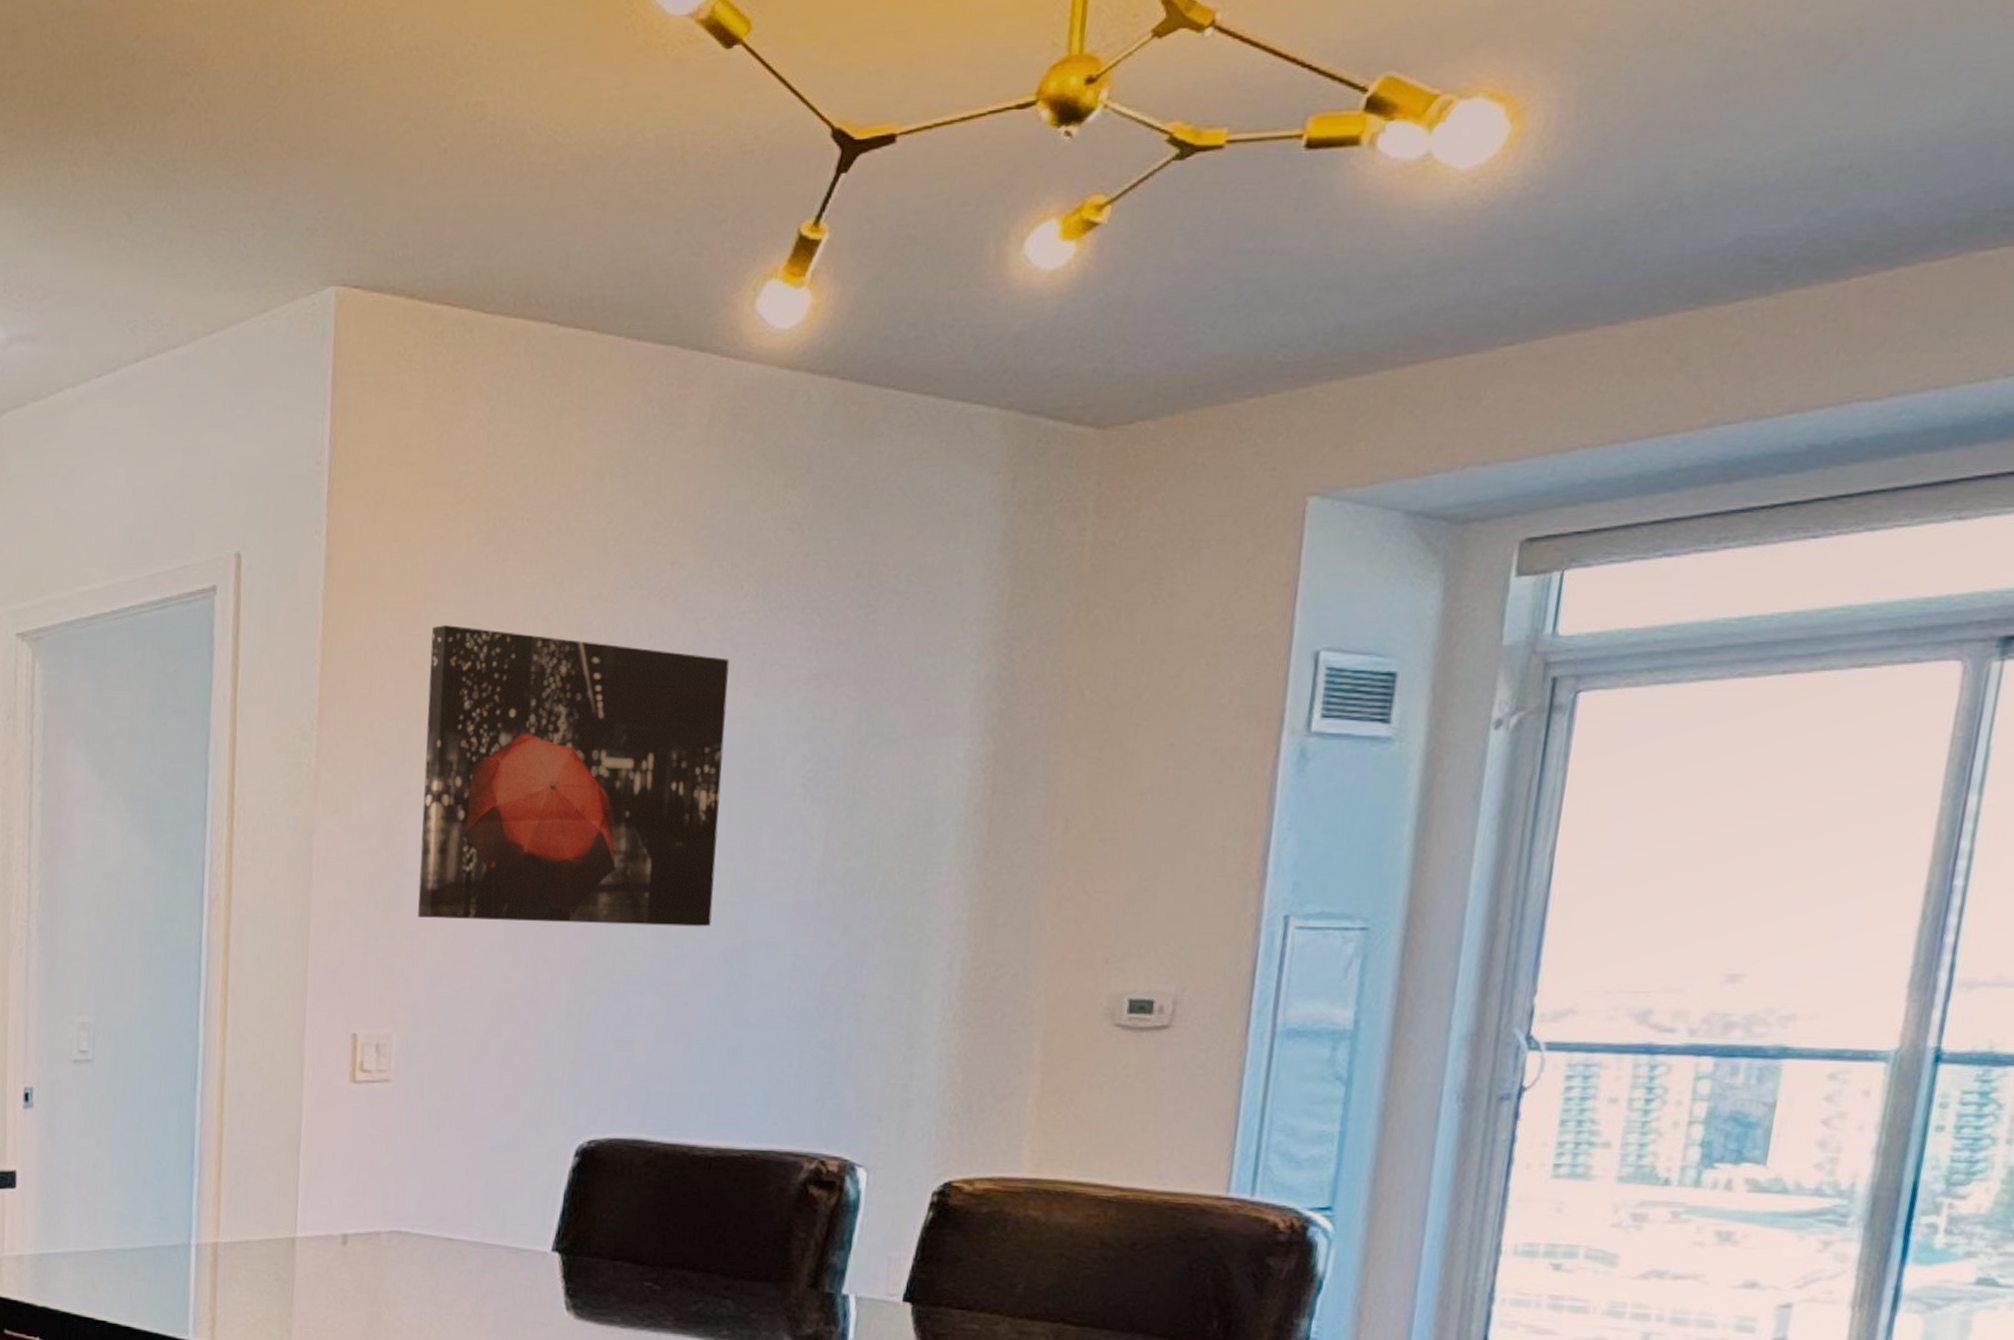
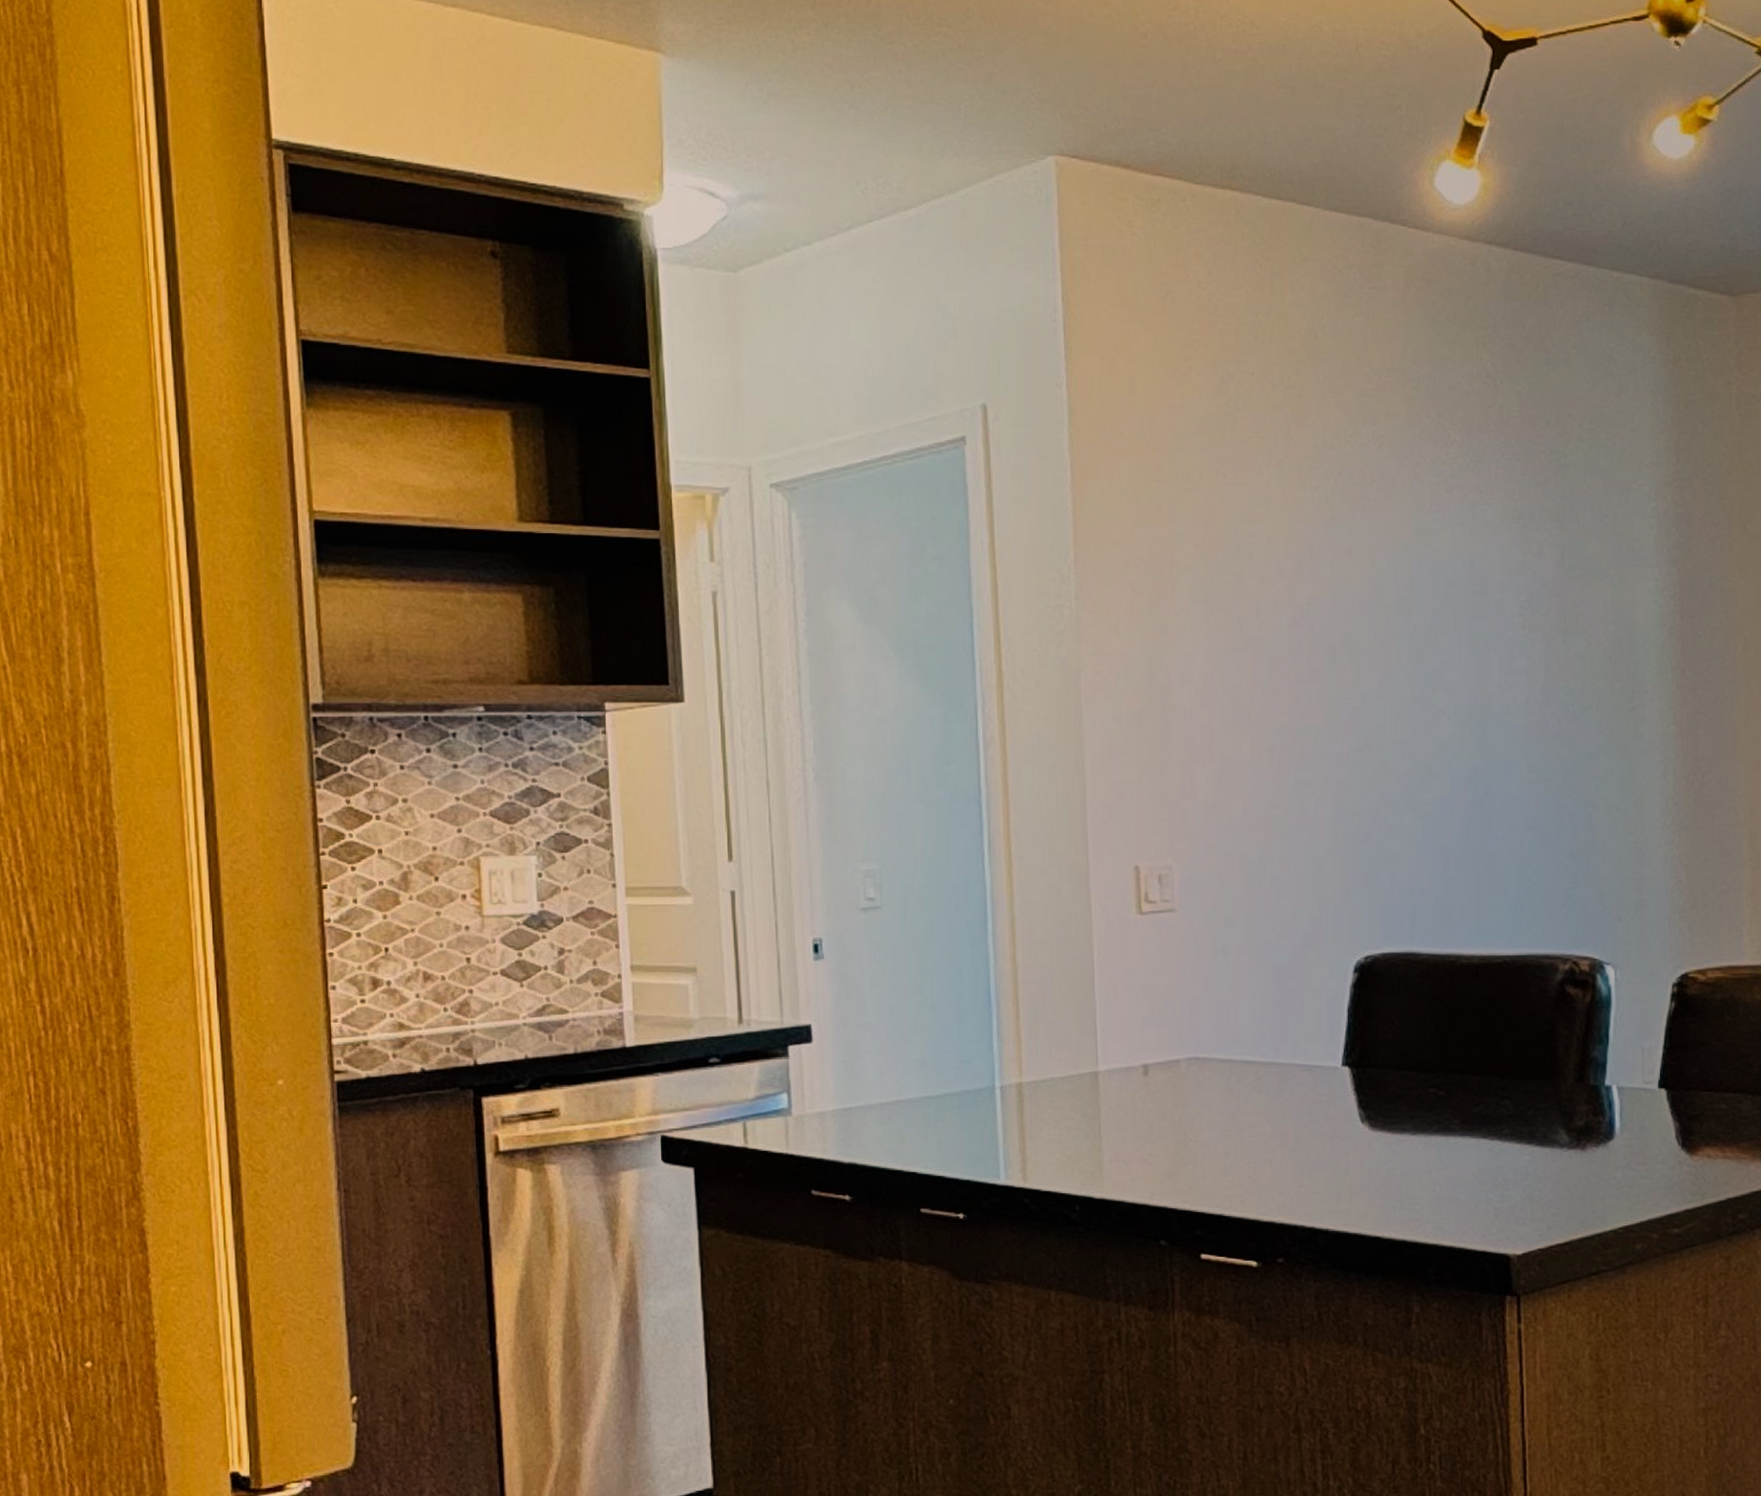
wall art: present [417,625,730,927] -> none [1175,472,1454,750]

